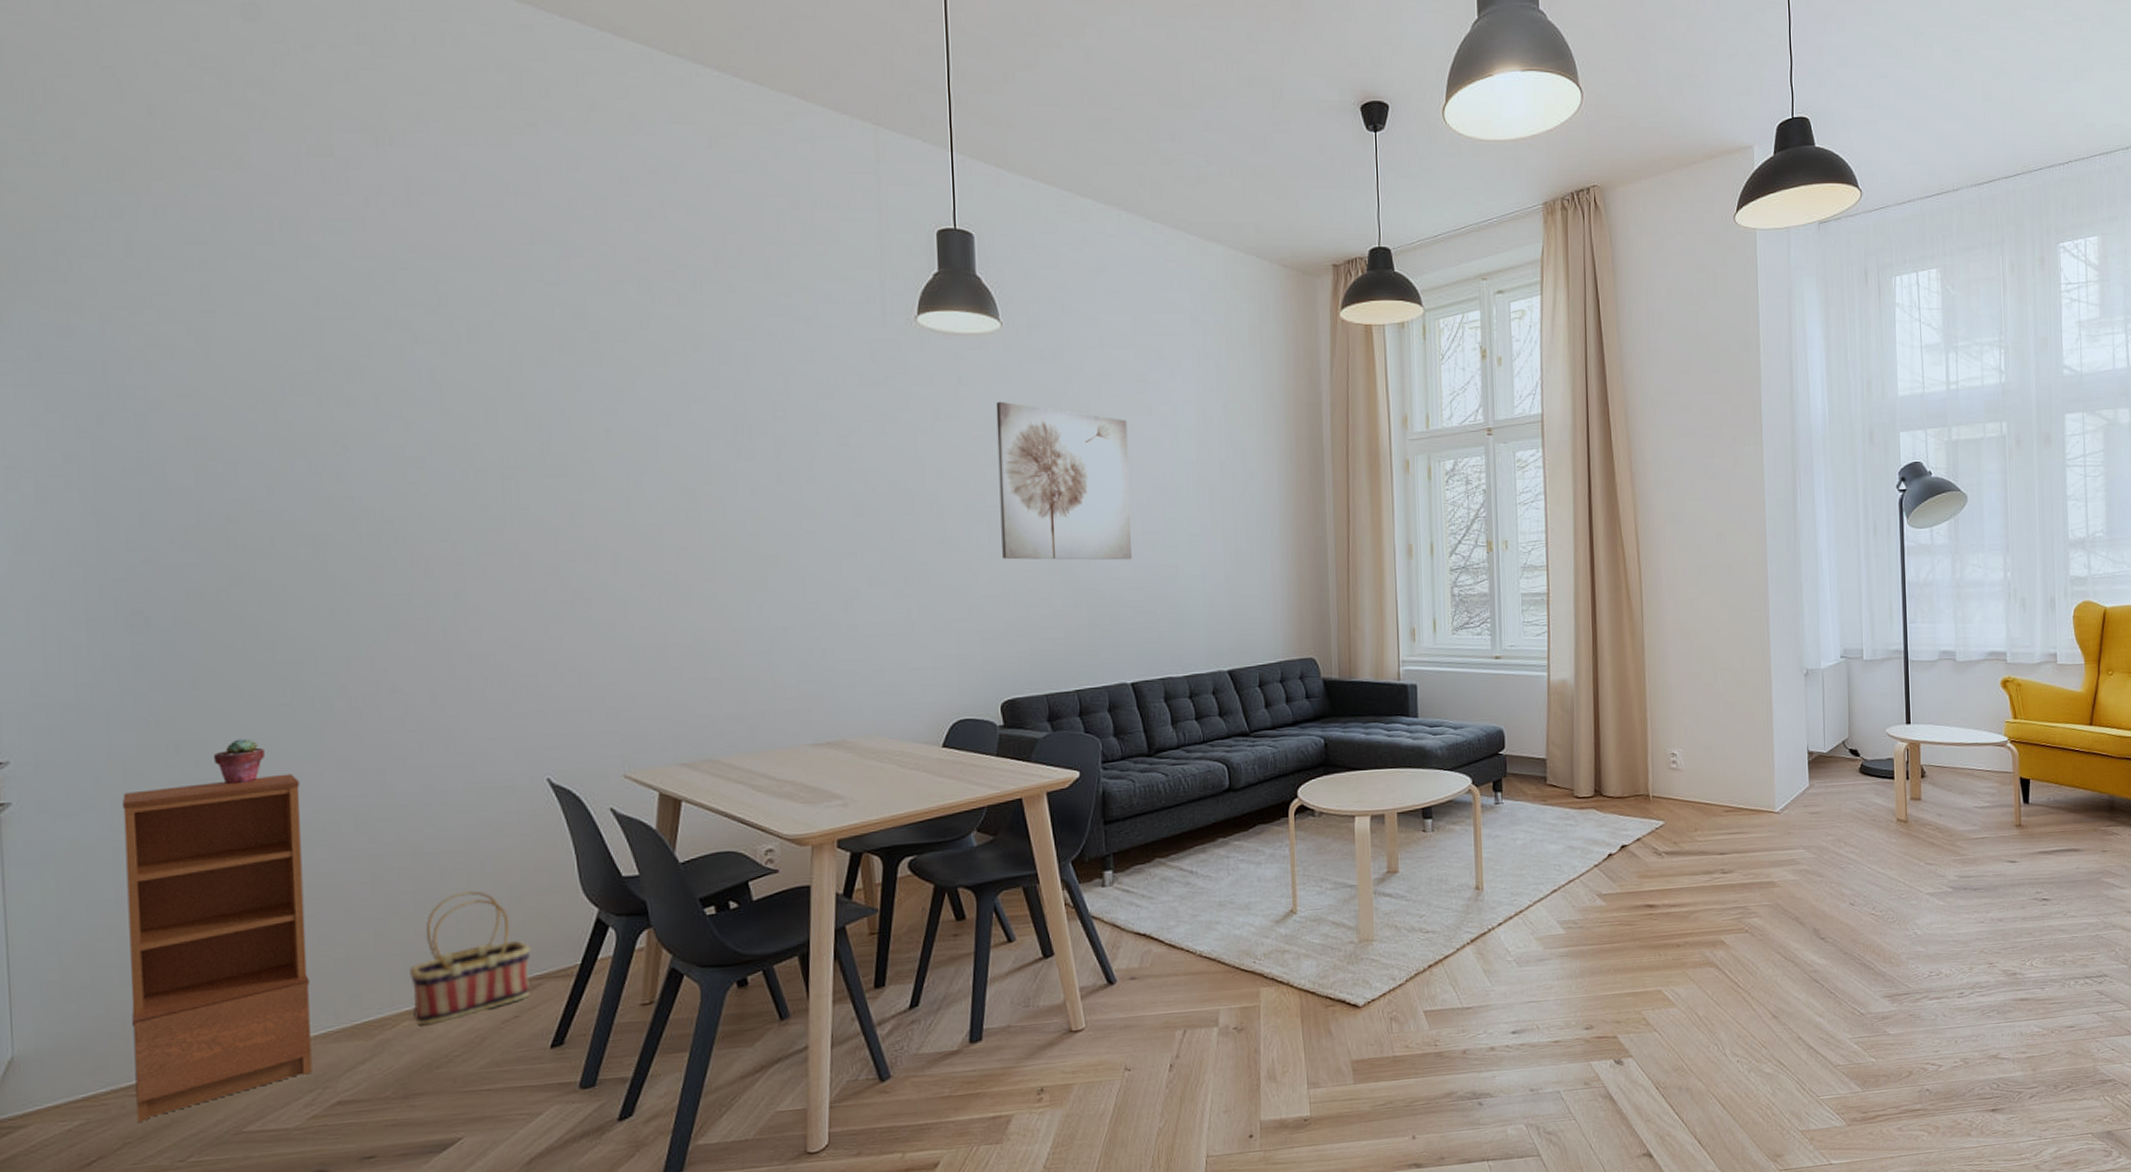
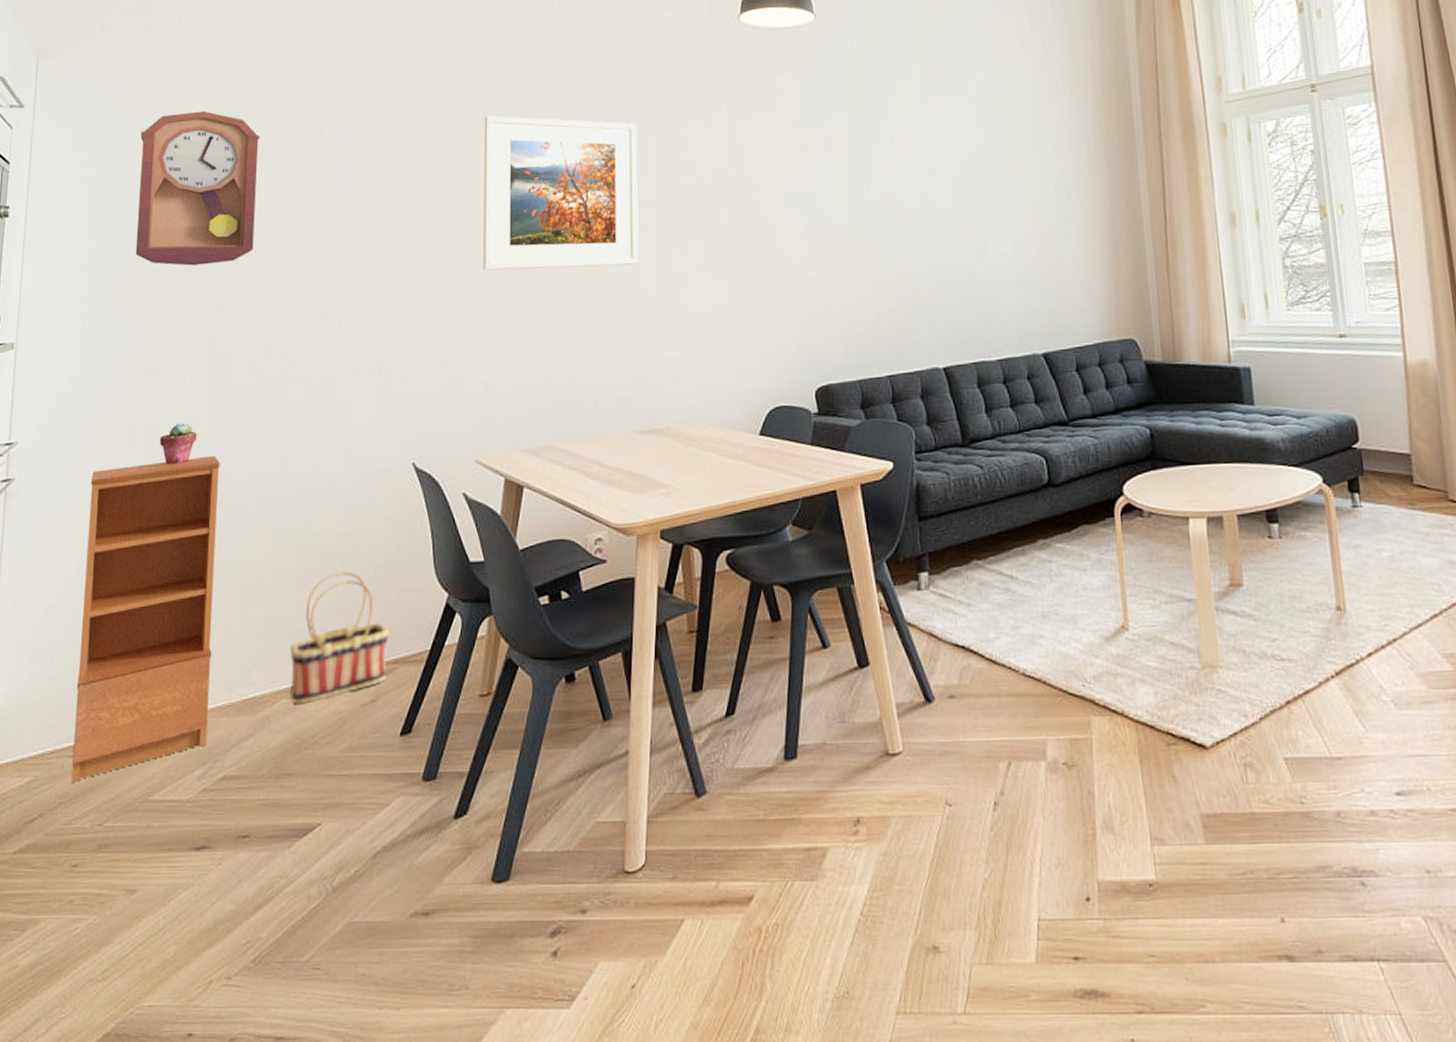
pendulum clock: none [144,378,321,562] -> present [135,110,260,266]
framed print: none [614,408,807,578] -> present [482,115,639,271]
wall art: present [996,401,1133,560] -> none [810,88,942,243]

